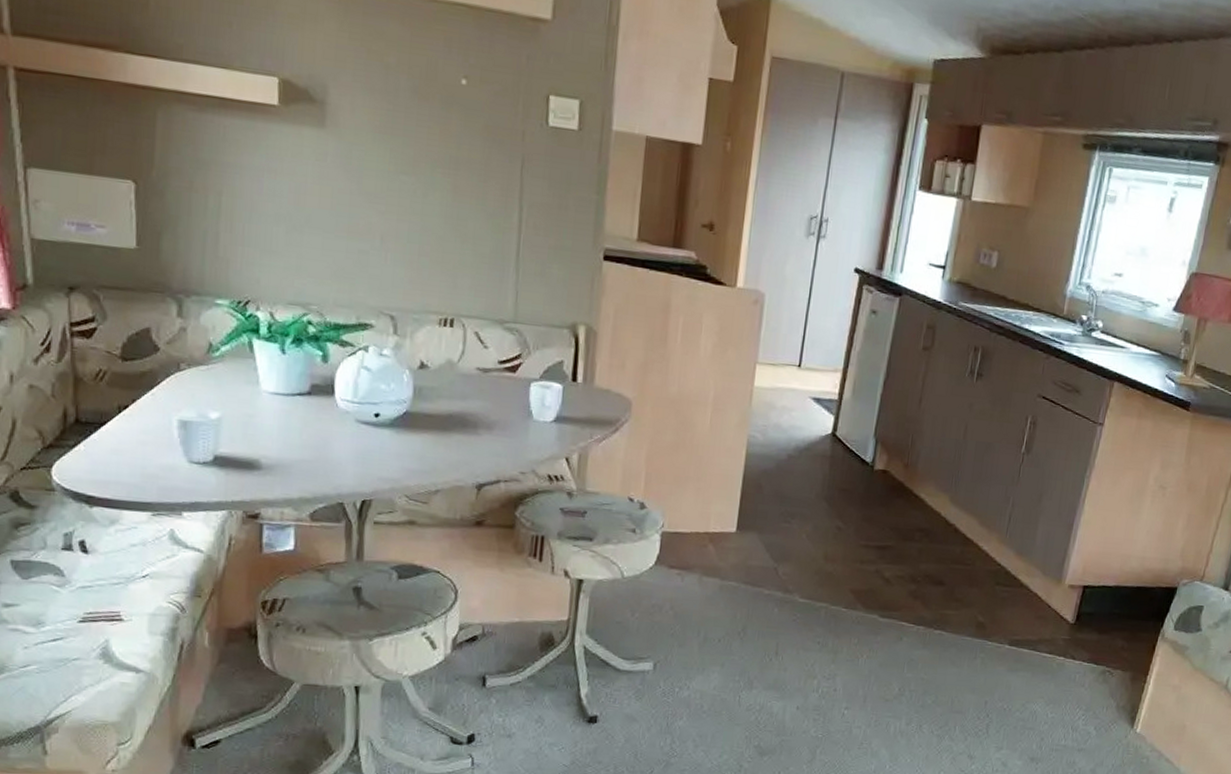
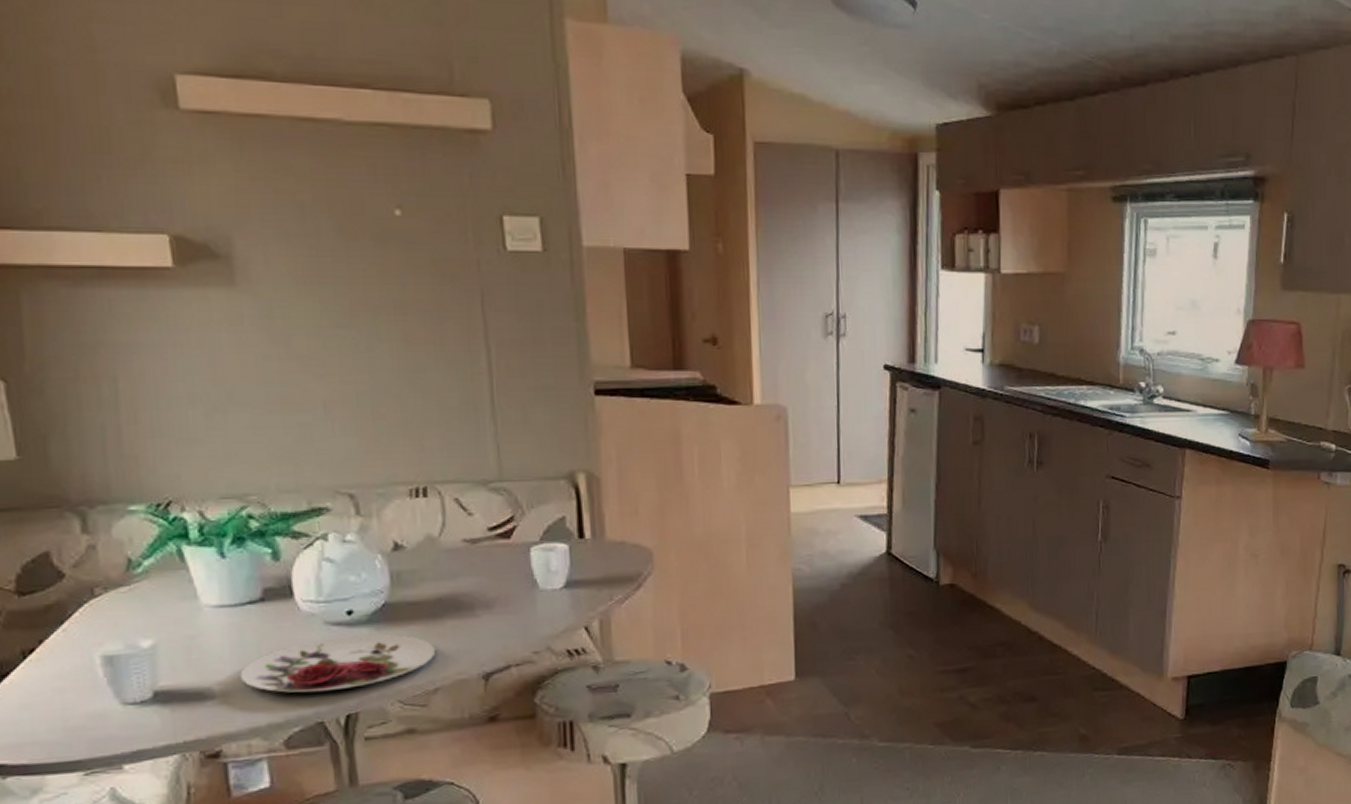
plate: none [283,434,442,479] -> present [240,634,436,693]

